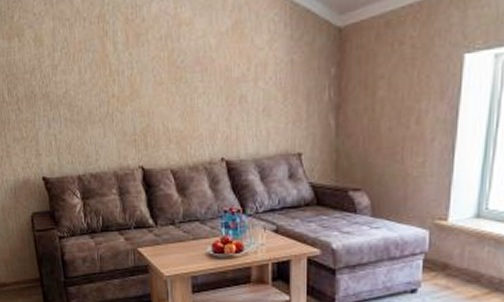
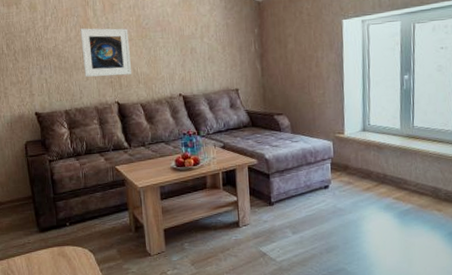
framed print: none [96,67,160,133] -> present [80,28,131,77]

